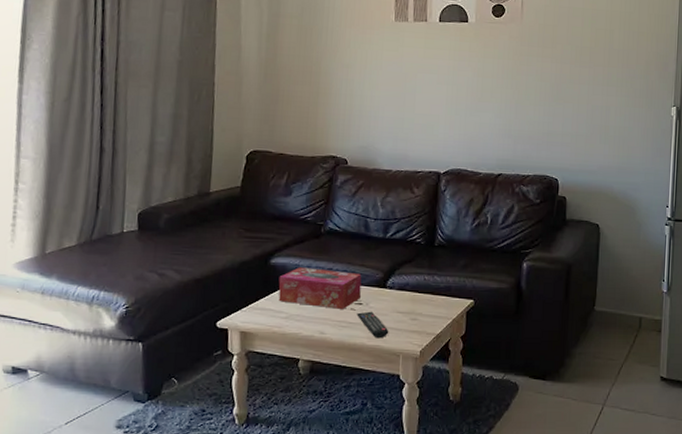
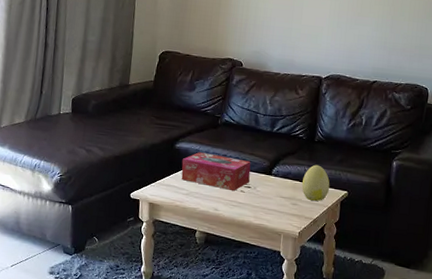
remote control: present [357,311,389,339] -> none [245,194,273,219]
decorative egg: none [422,272,454,313] -> present [302,164,330,201]

